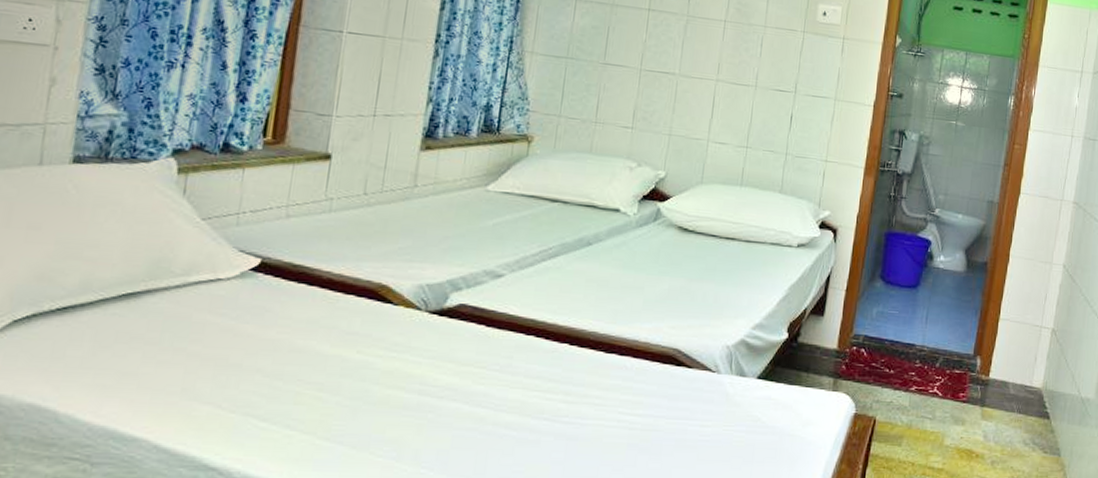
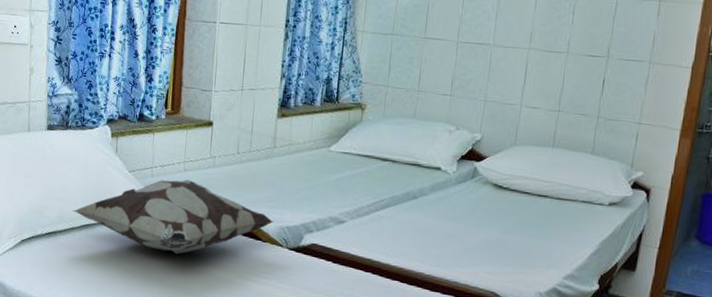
decorative pillow: none [104,228,410,327] -> present [72,179,274,254]

